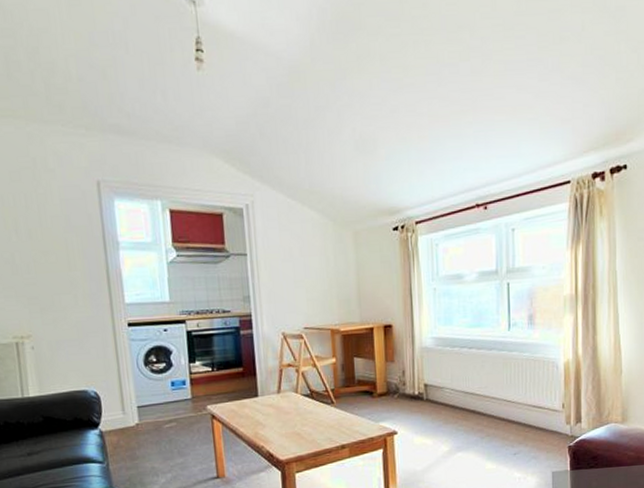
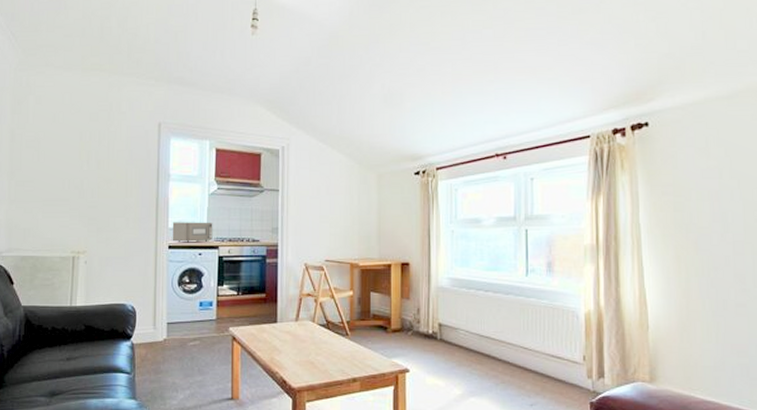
microwave: none [128,294,178,319] -> present [172,222,213,243]

